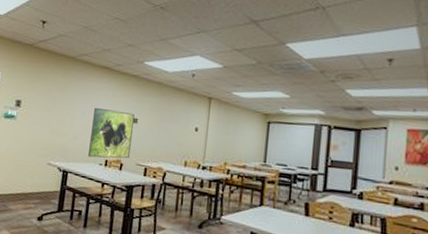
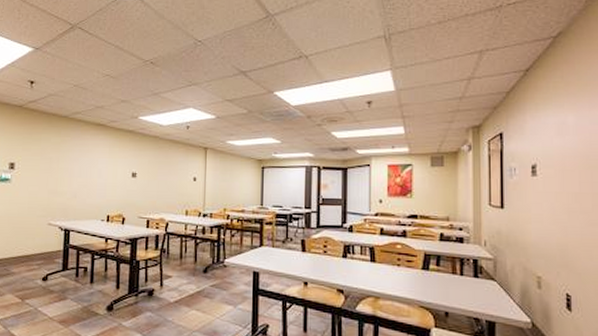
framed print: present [88,107,134,159] -> none [89,164,133,214]

